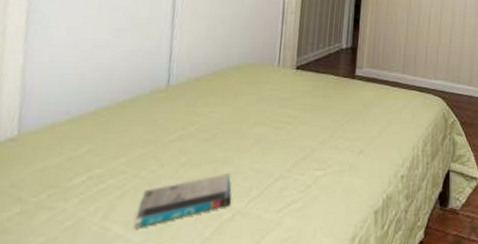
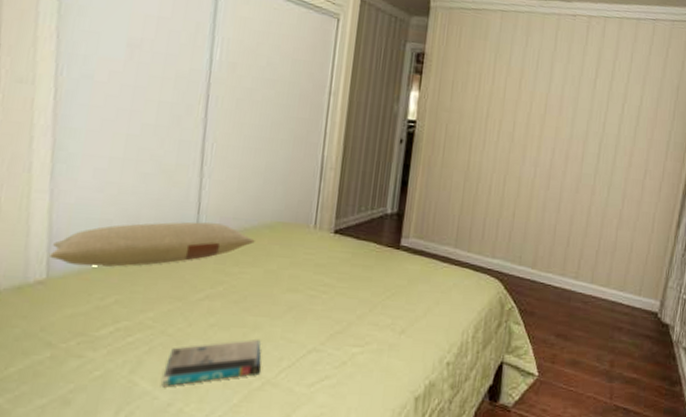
pillow: none [22,69,224,120] -> present [50,221,255,267]

